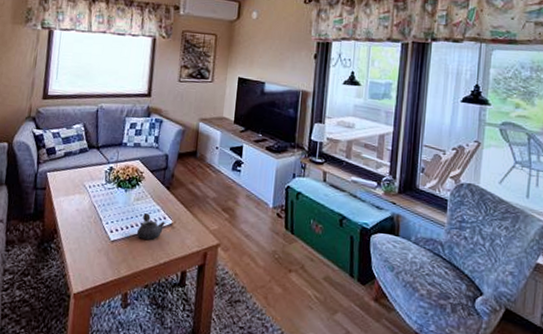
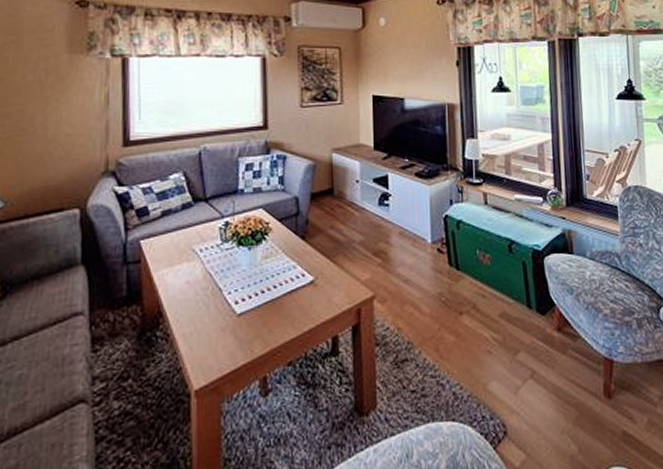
teapot: present [136,213,165,240] -> none [269,273,305,305]

